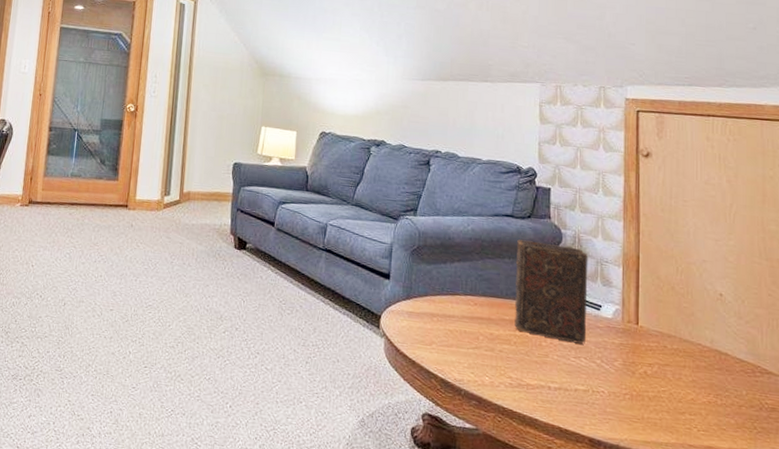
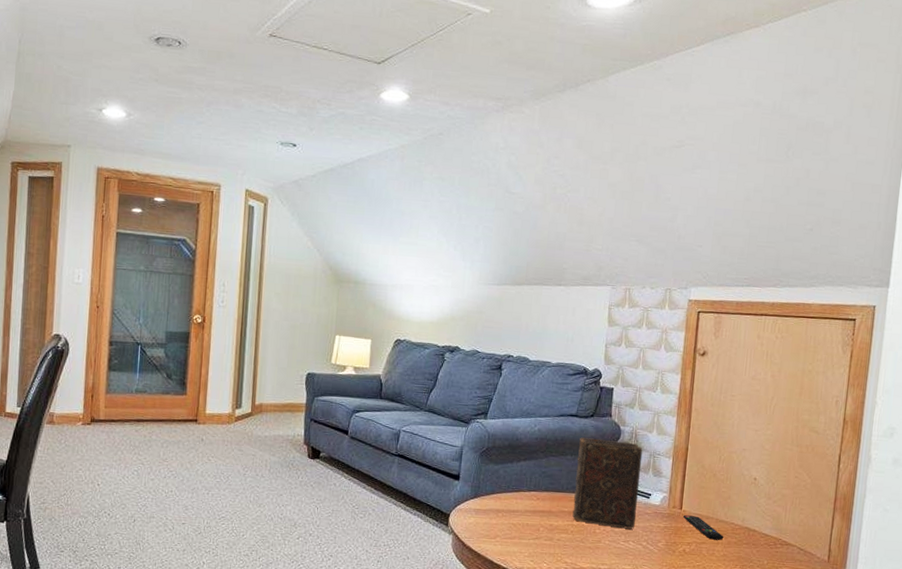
remote control: none [640,331,691,363] -> present [682,515,724,540]

